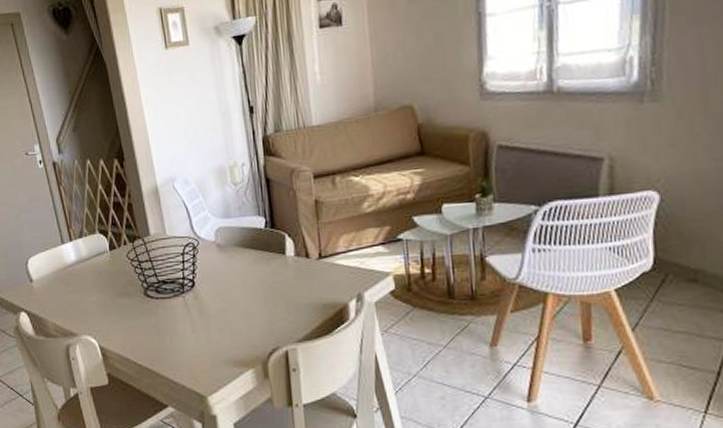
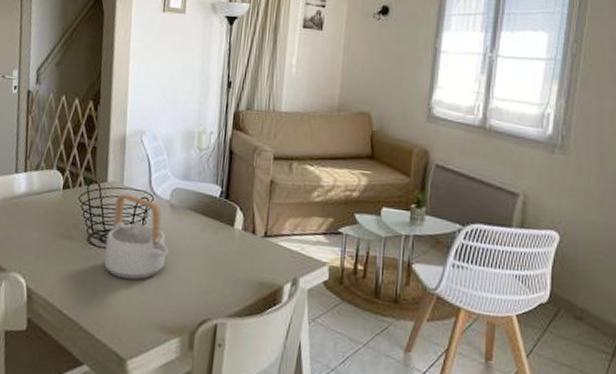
teapot: none [161,243,225,324] -> present [103,194,169,281]

